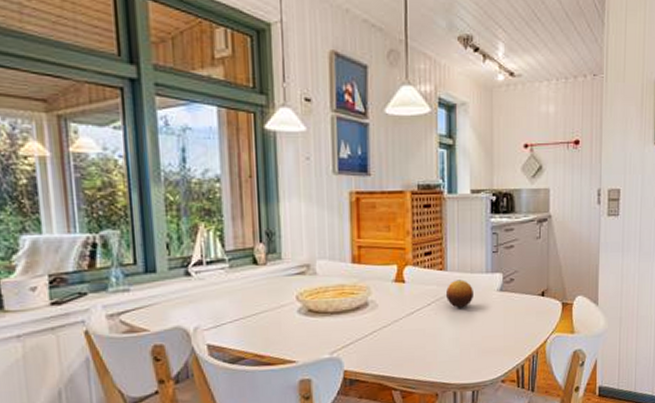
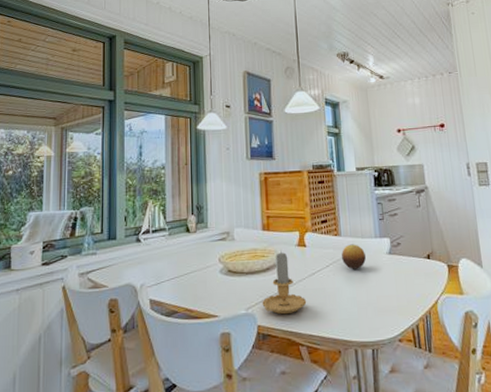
candle: none [350,288,403,358] -> present [262,251,307,315]

